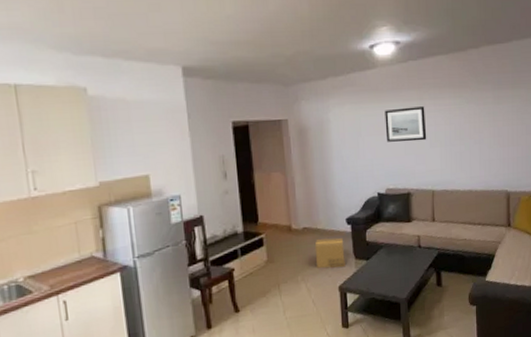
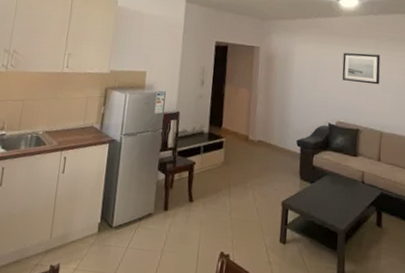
cardboard box: present [314,237,345,269] -> none [265,153,292,185]

